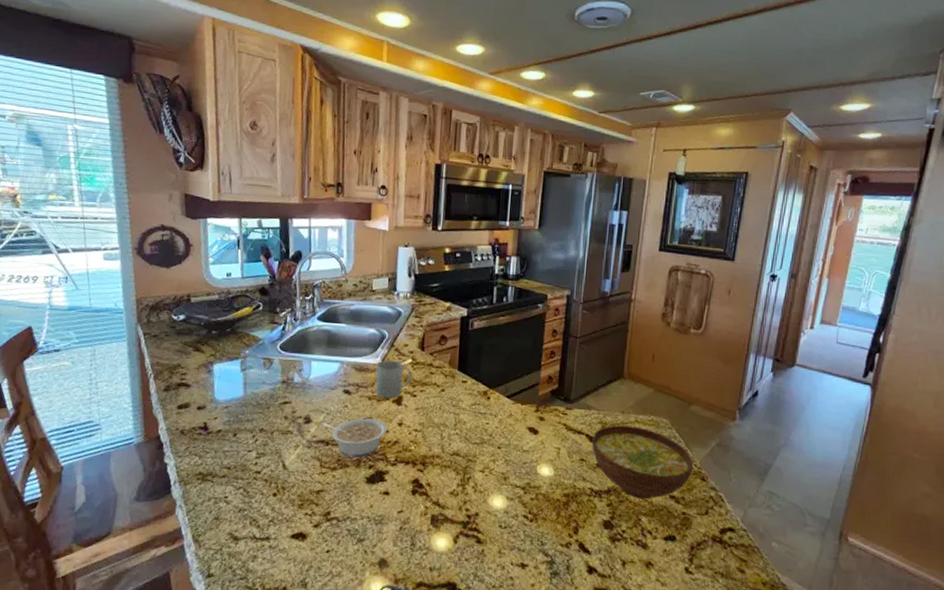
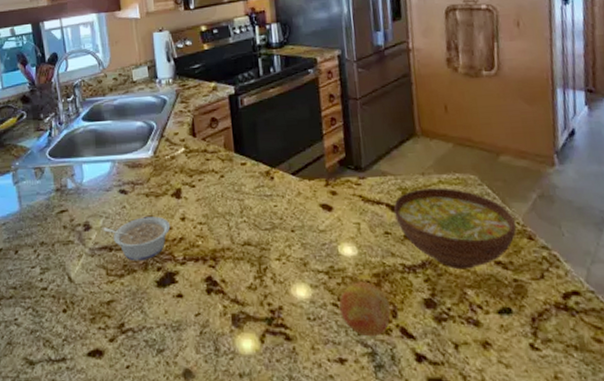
mug: present [375,360,413,399] -> none [149,152,188,194]
fruit: none [529,499,573,548] -> present [339,281,391,337]

